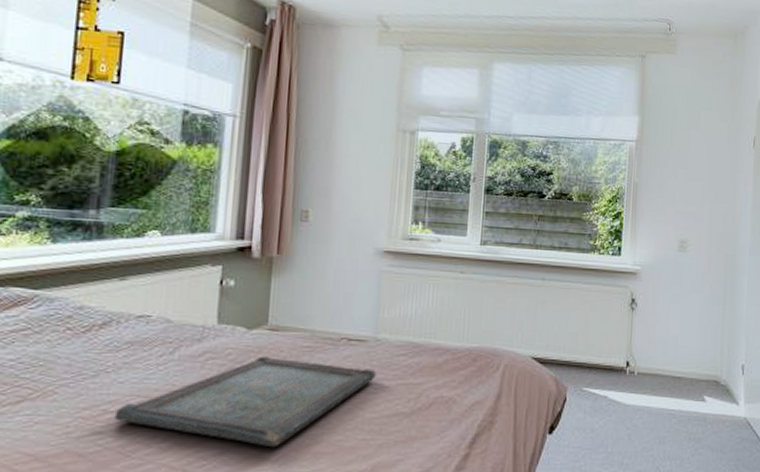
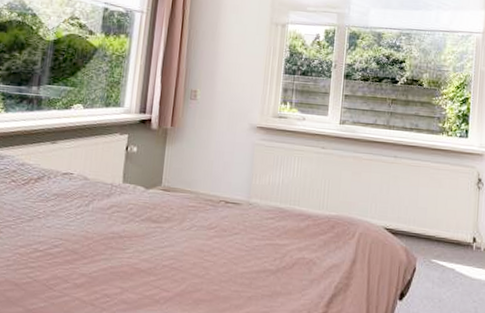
serving tray: present [114,356,376,448] -> none [42,212,248,292]

